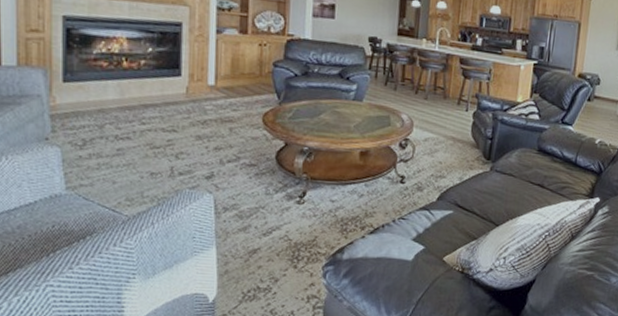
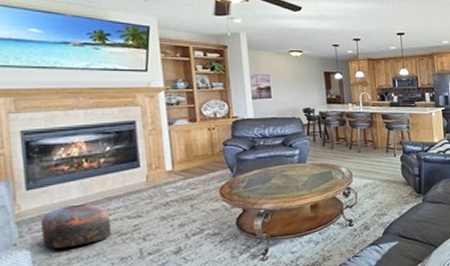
pouf: none [73,106,145,152] -> present [40,204,112,249]

